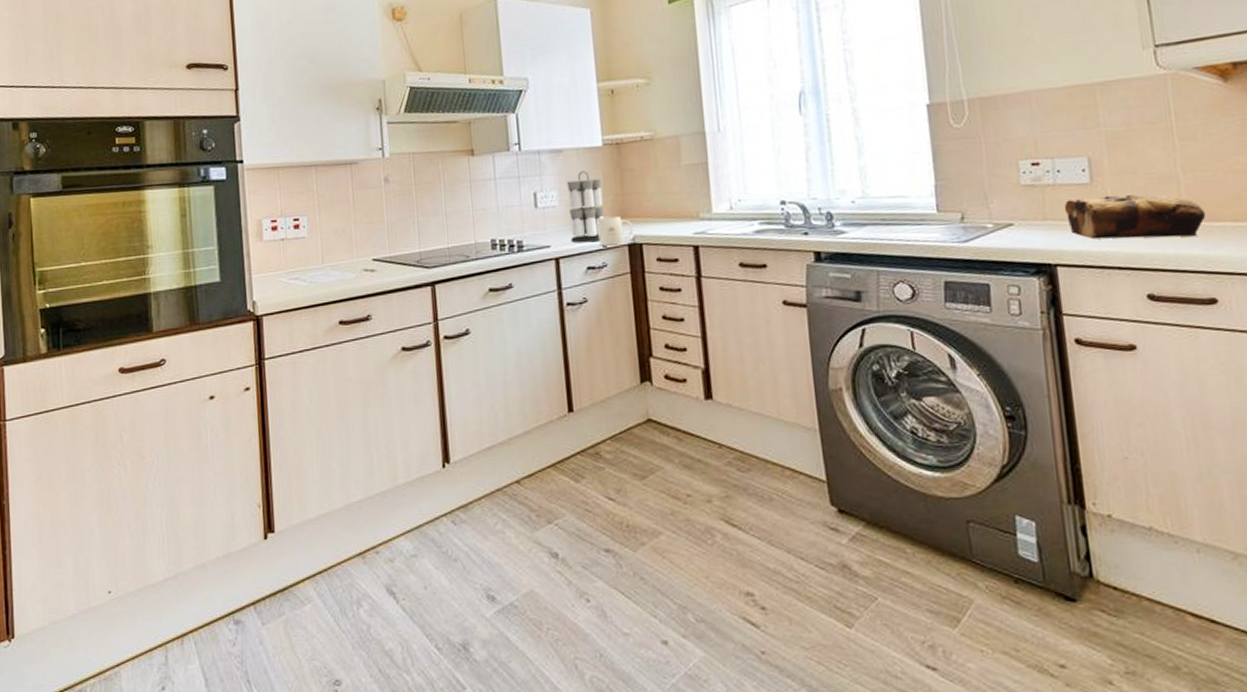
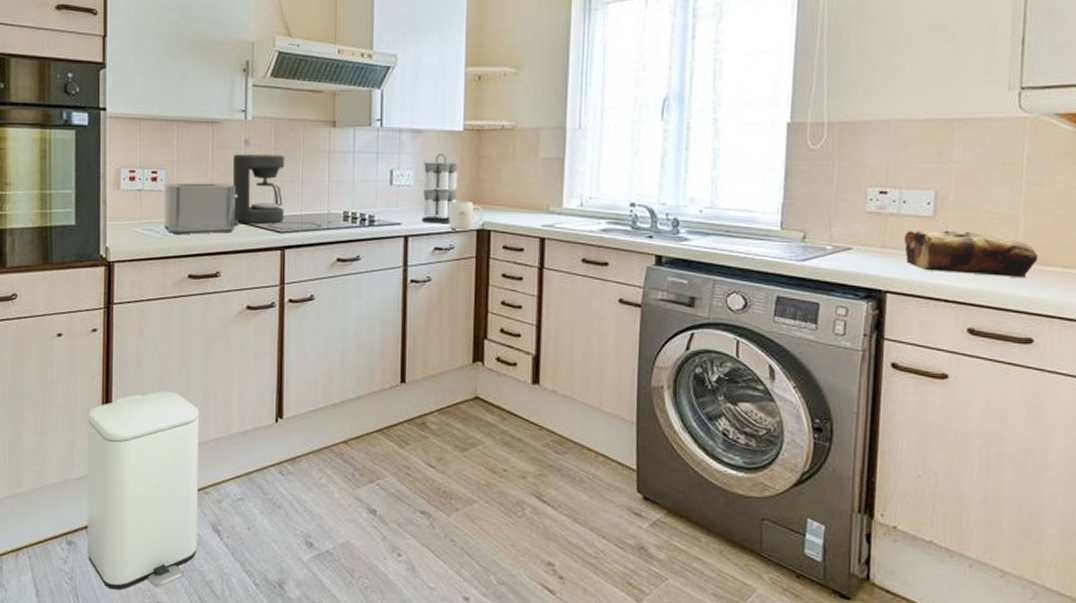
pedal bin: none [246,446,373,671] -> present [87,391,200,590]
toaster: none [307,223,386,281] -> present [164,182,238,235]
coffee maker: none [373,189,431,264] -> present [232,154,285,225]

